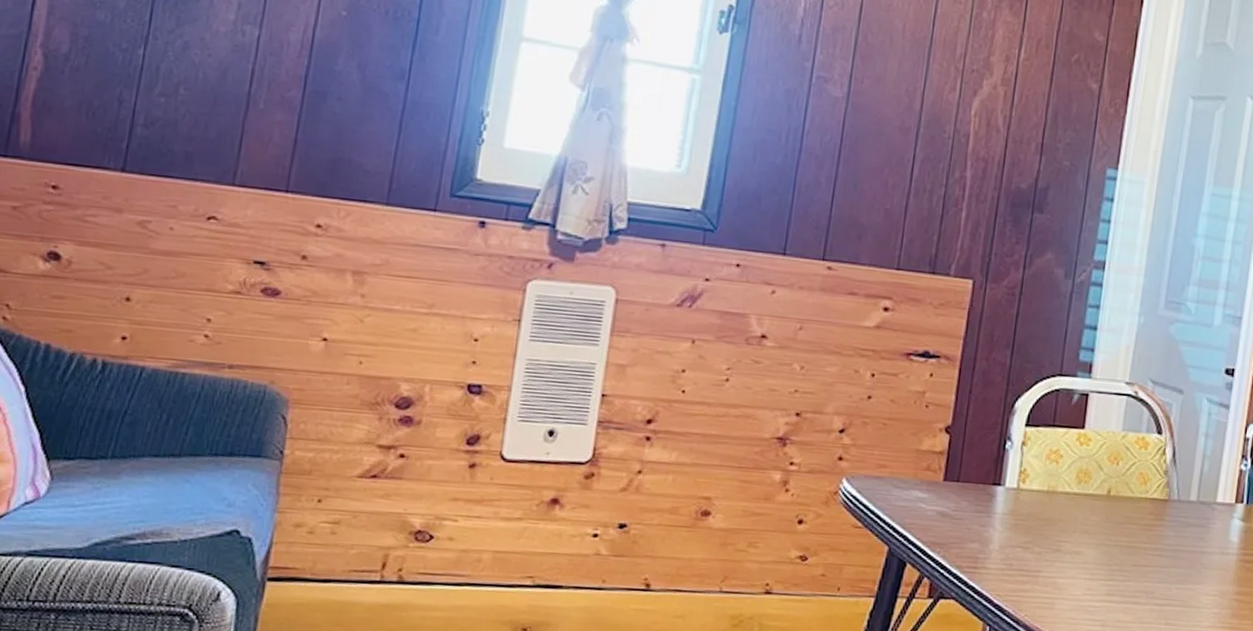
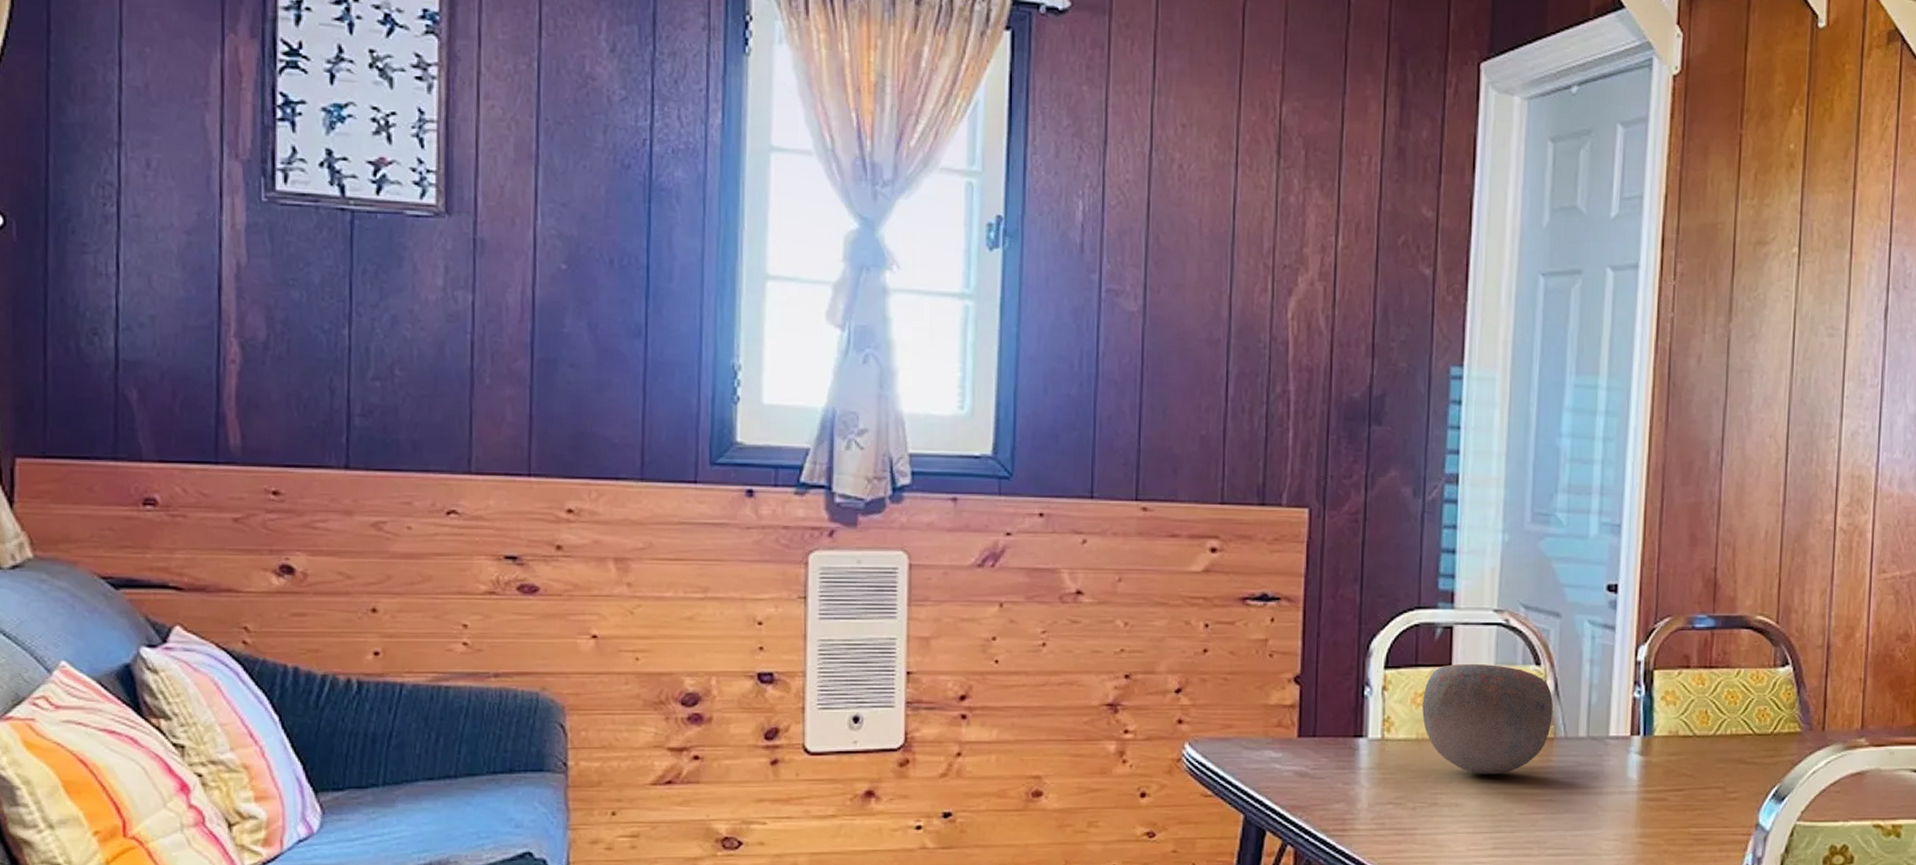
bowl: none [1054,427,1170,529] -> present [1422,664,1553,775]

